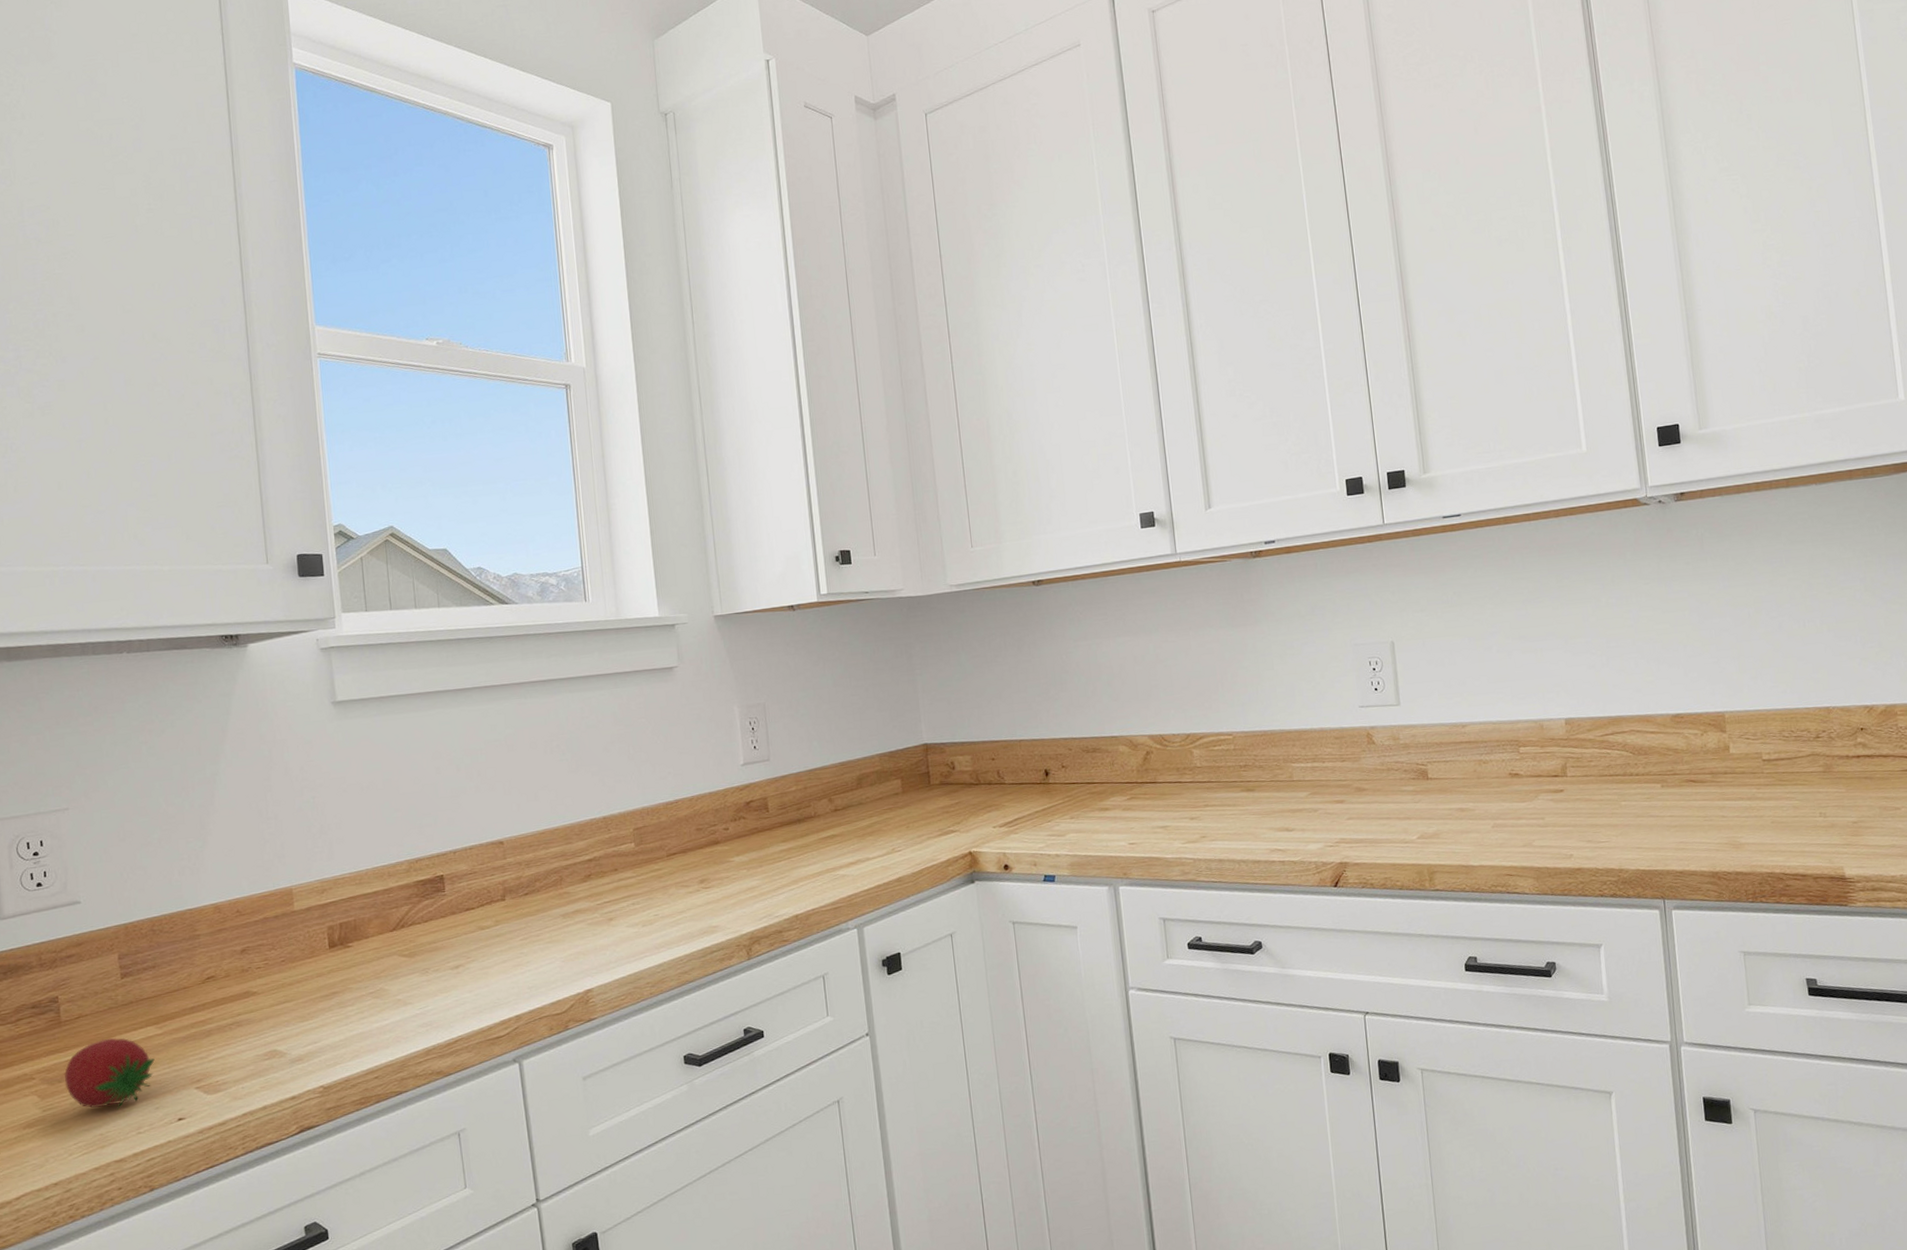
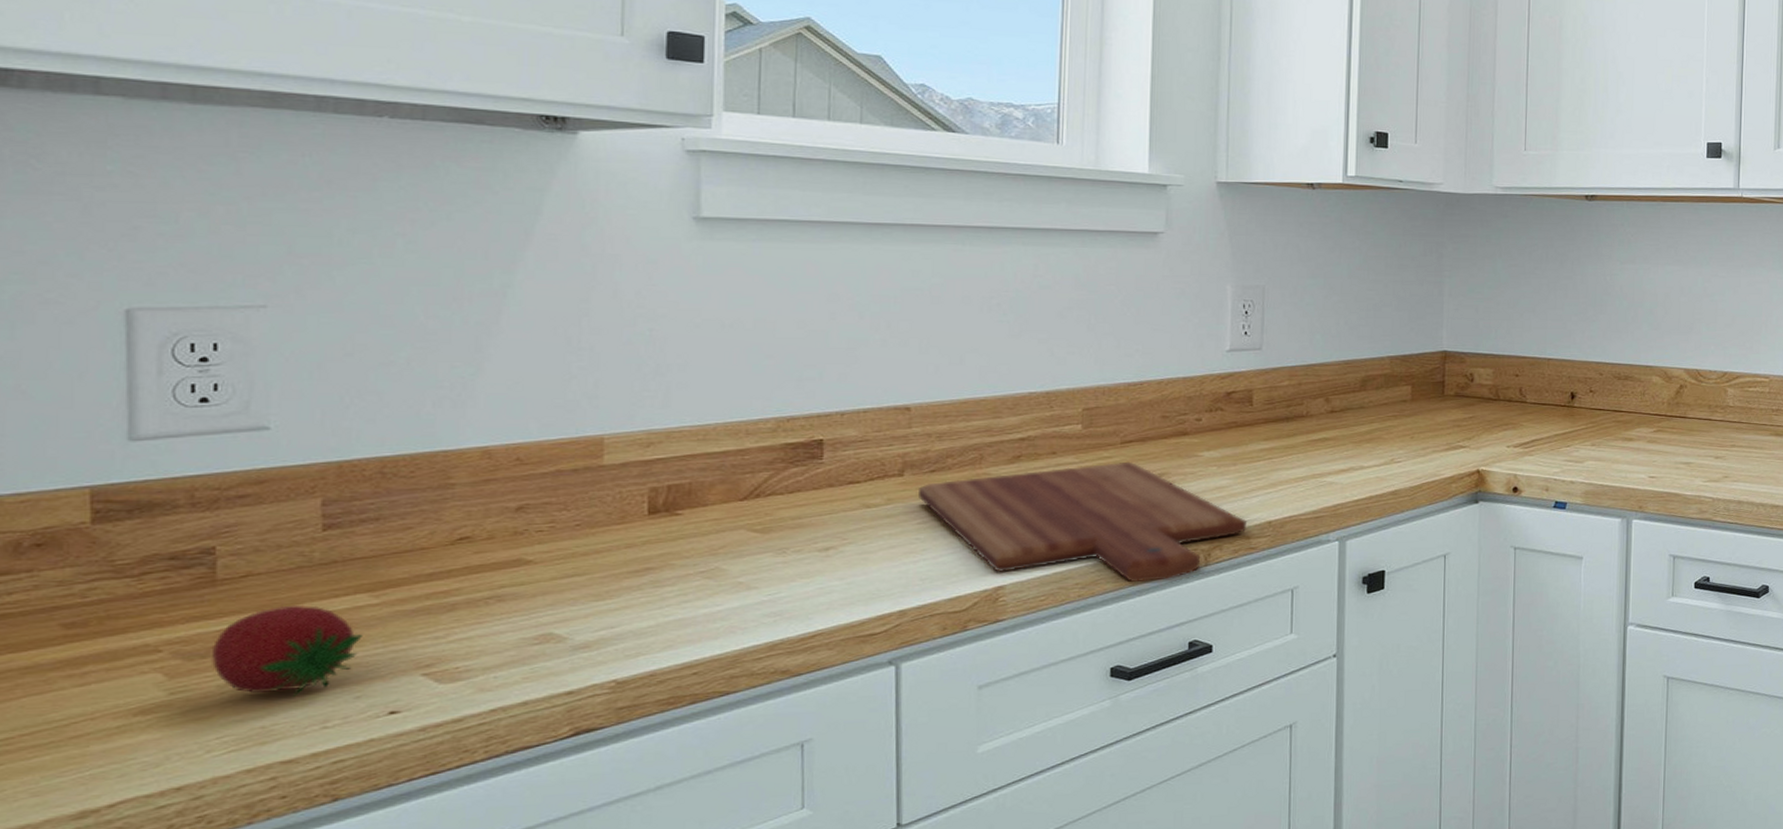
cutting board: none [518,871,779,978] -> present [919,461,1247,583]

